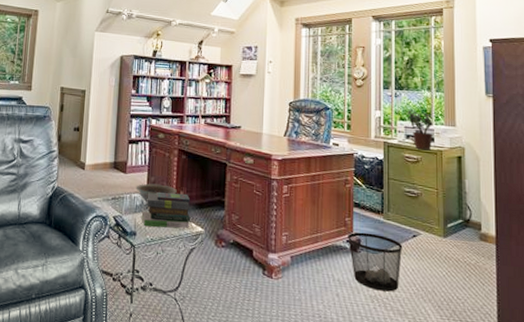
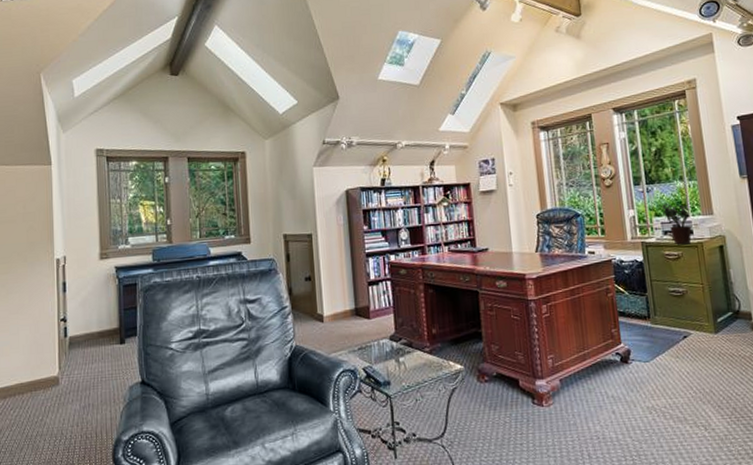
decorative bowl: present [136,183,177,205] -> none [383,324,429,350]
books: present [141,191,191,228] -> none [393,330,448,373]
waste bin: present [348,232,403,292] -> none [616,341,676,401]

